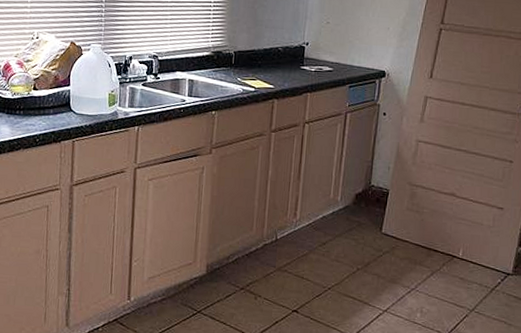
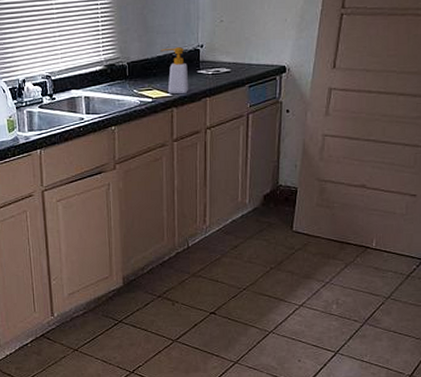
soap bottle: none [267,42,292,88] -> present [160,47,189,95]

